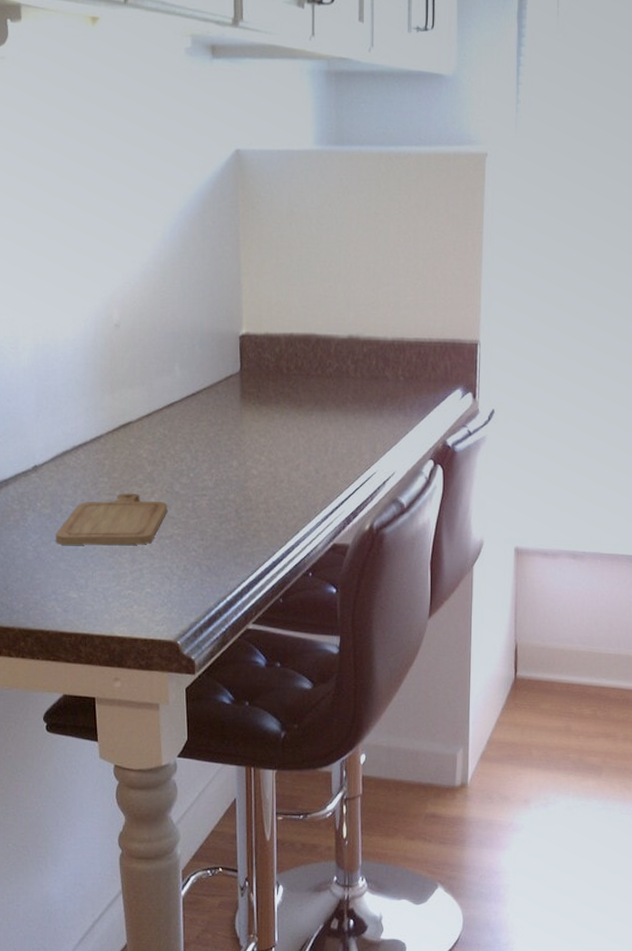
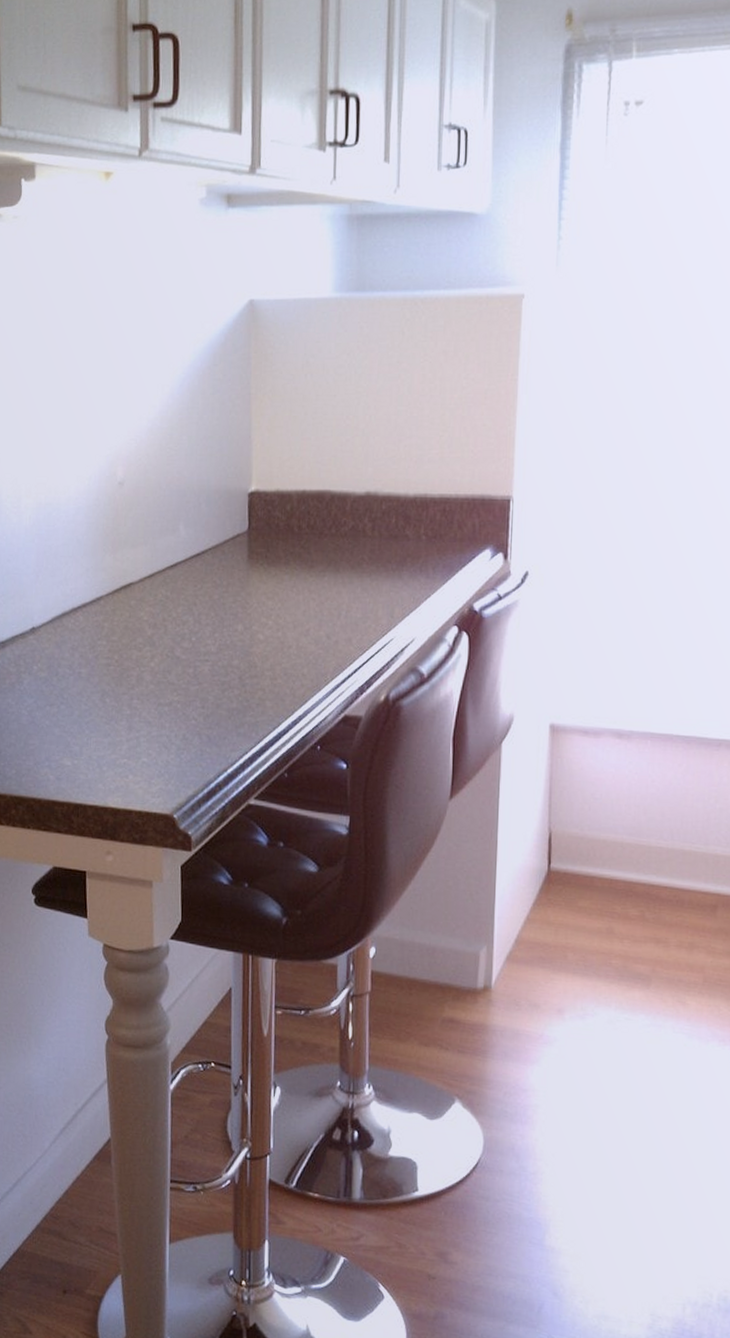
chopping board: present [55,493,168,546] -> none [51,657,168,712]

